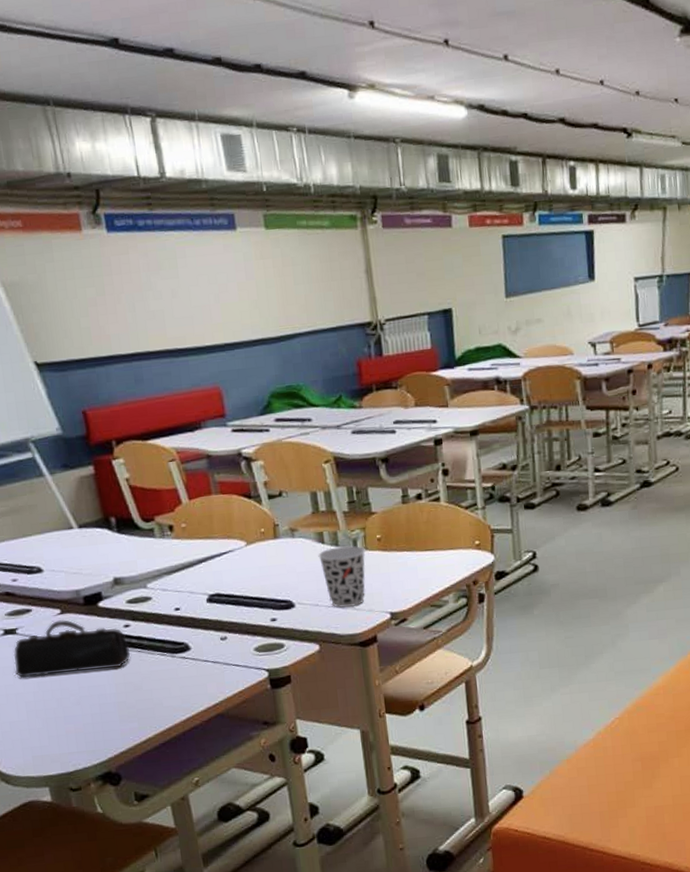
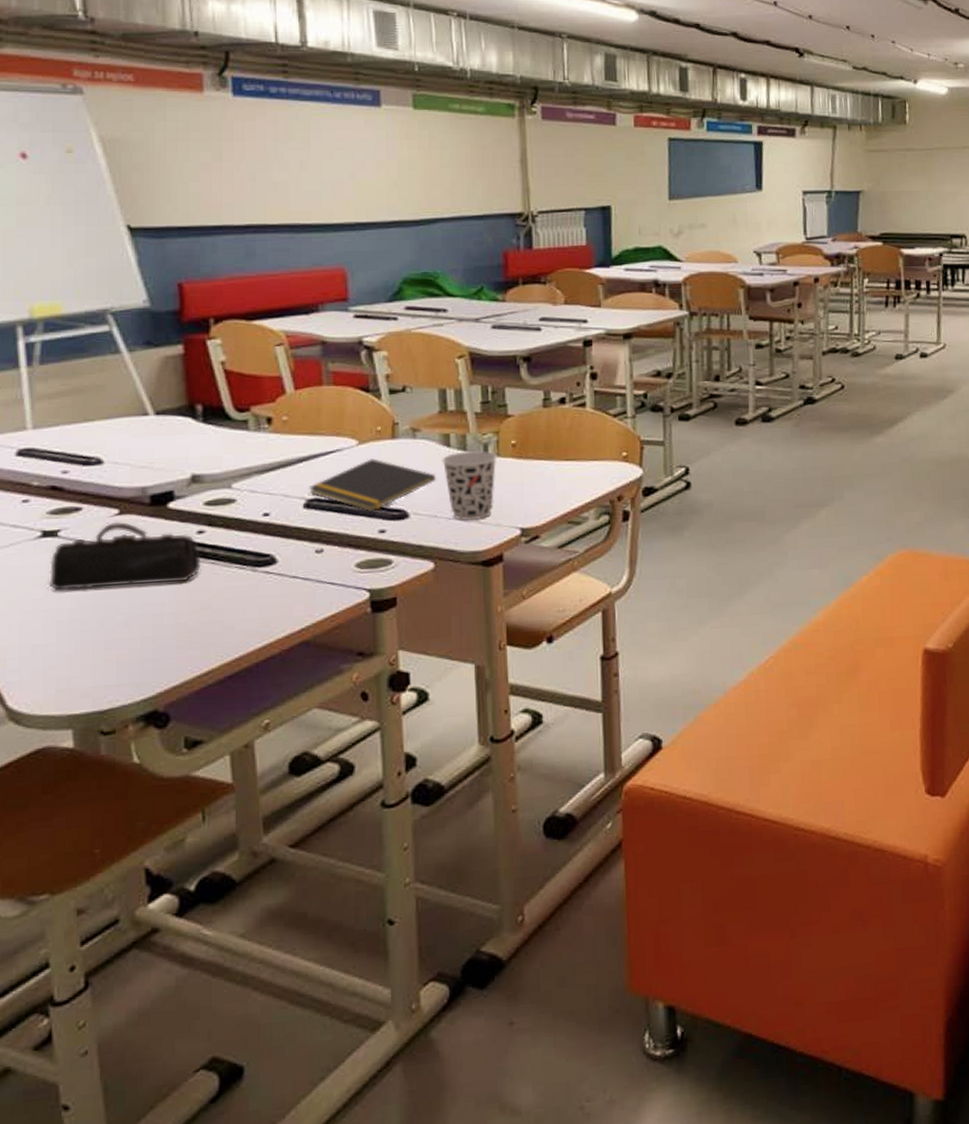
notepad: none [209,557,315,604] -> present [309,458,437,512]

